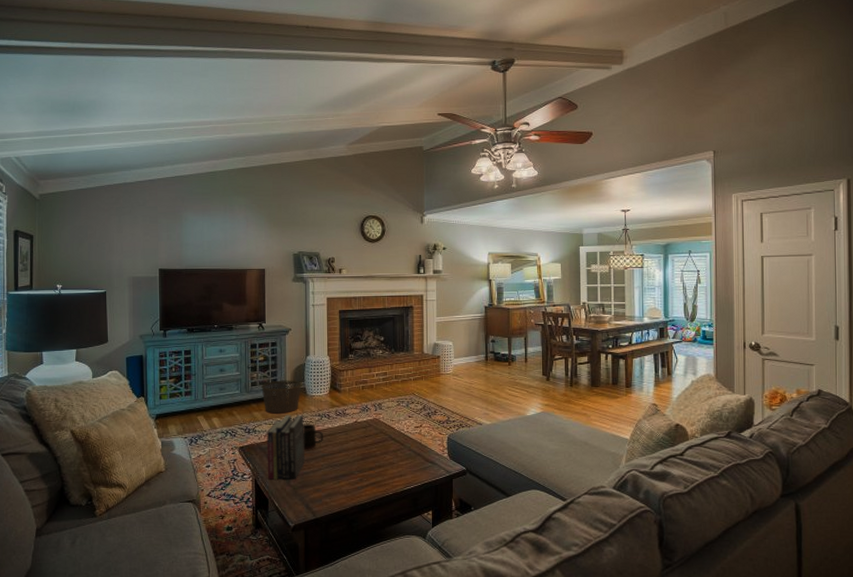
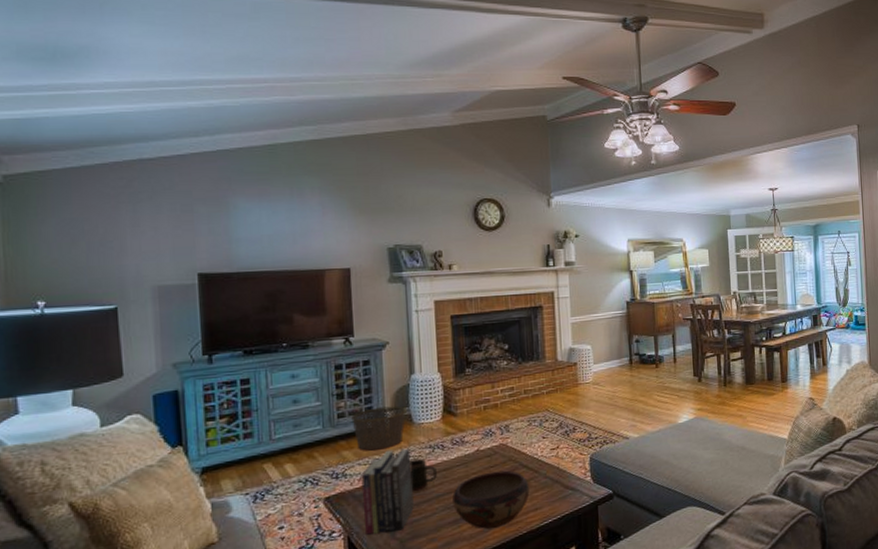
decorative bowl: none [335,440,396,487] -> present [452,470,530,529]

